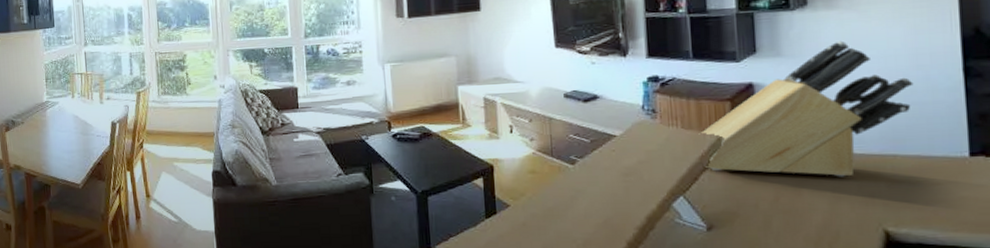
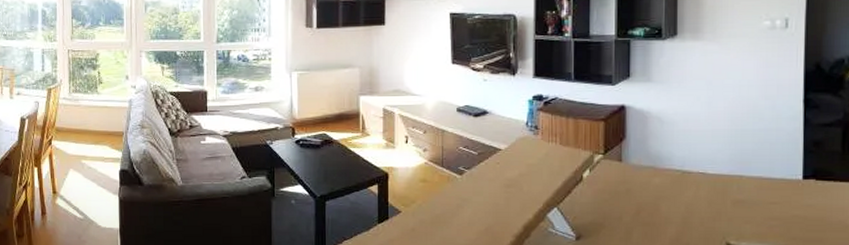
knife block: present [699,40,914,177] -> none [574,70,761,194]

